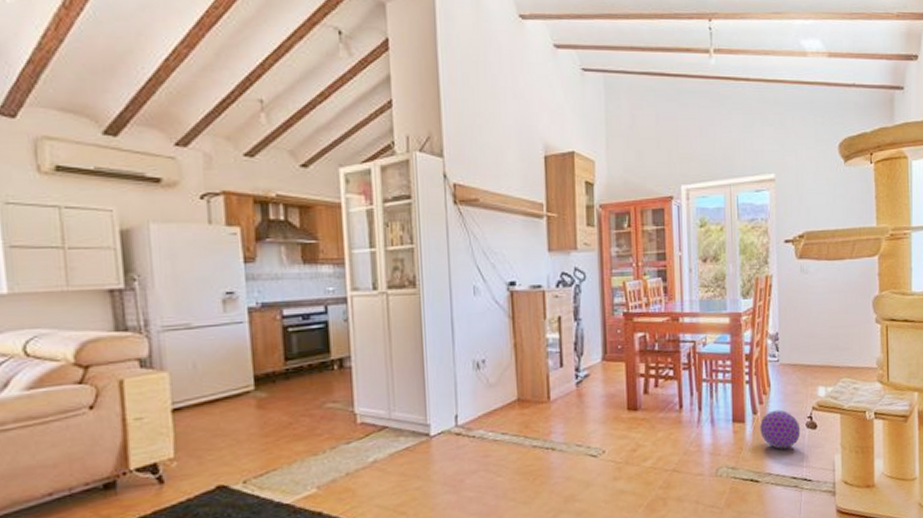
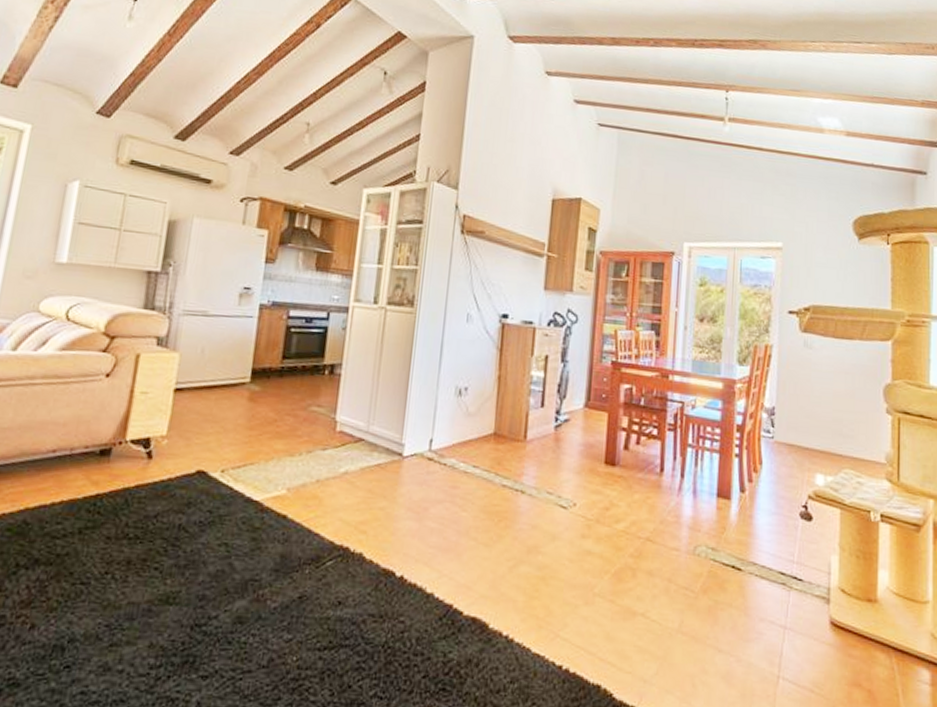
ball: present [760,410,801,449] -> none [747,491,793,538]

